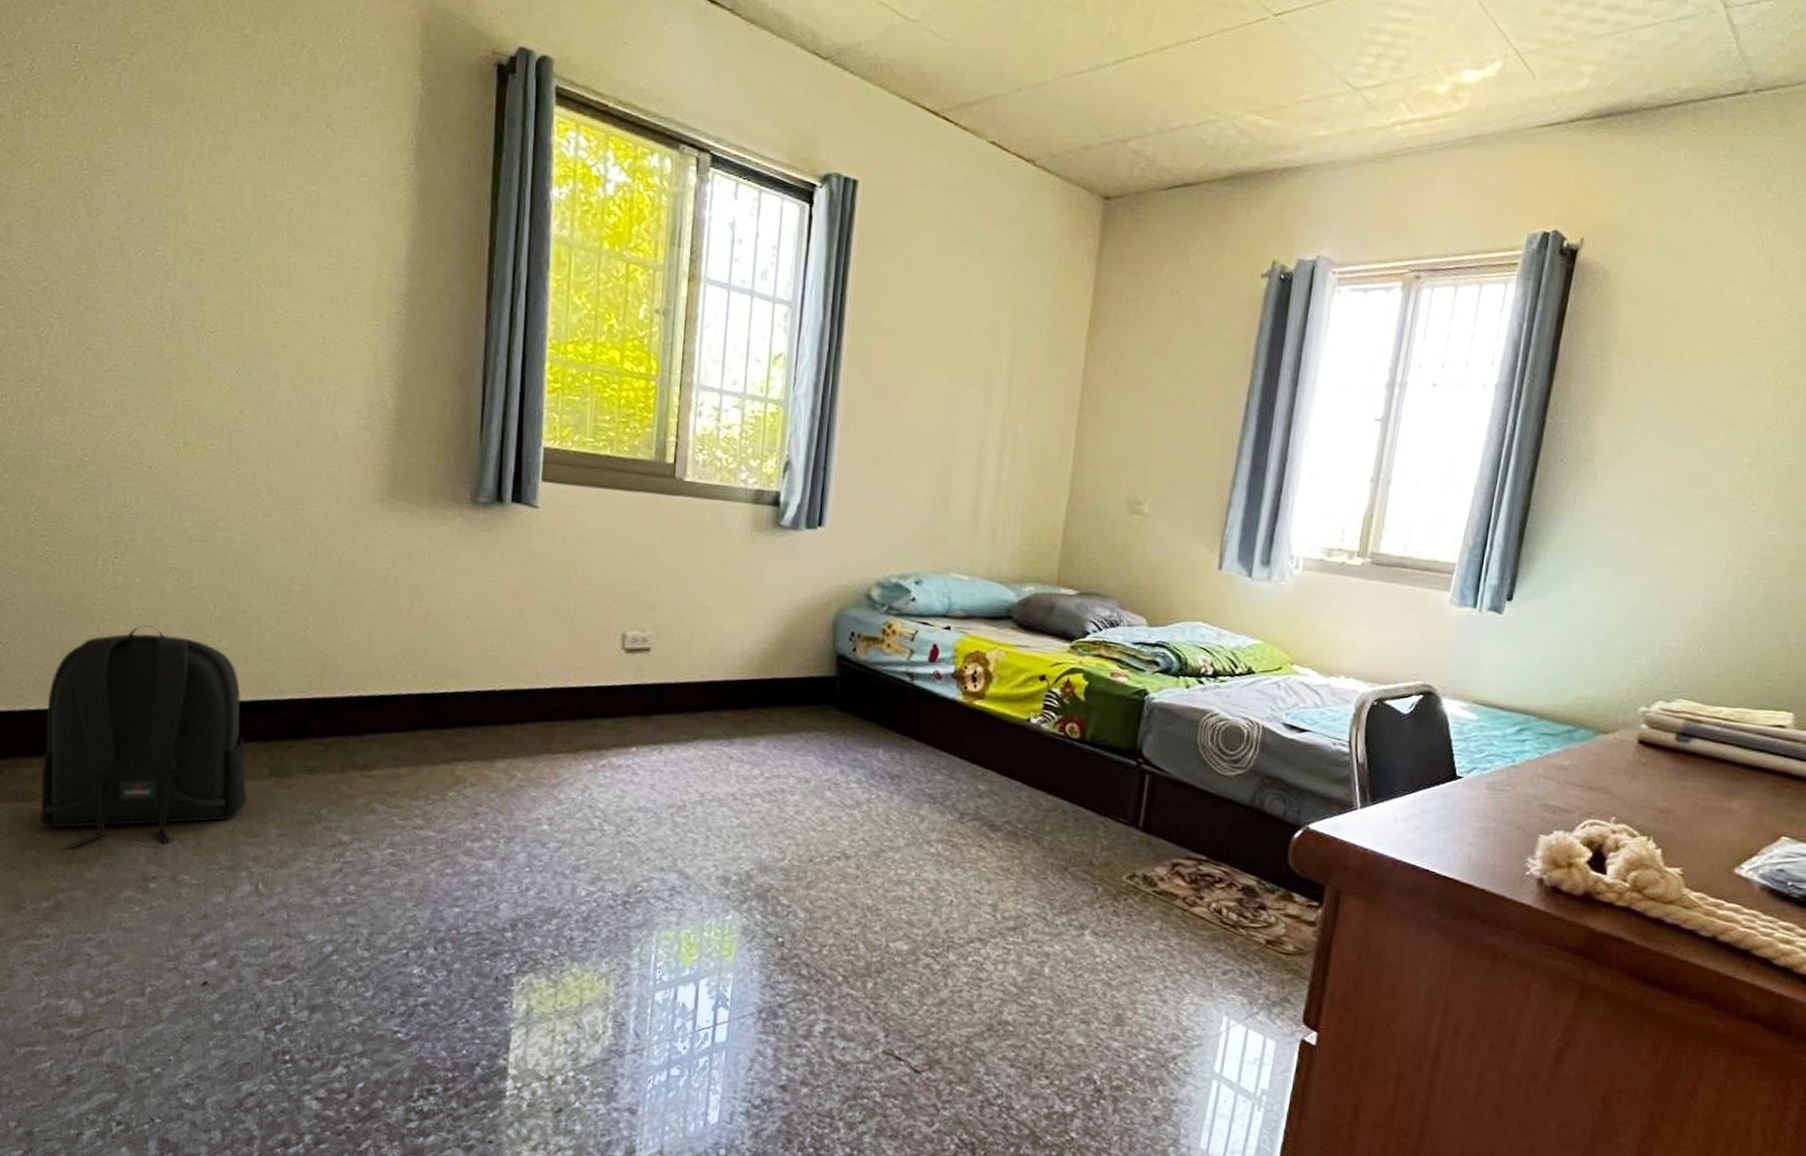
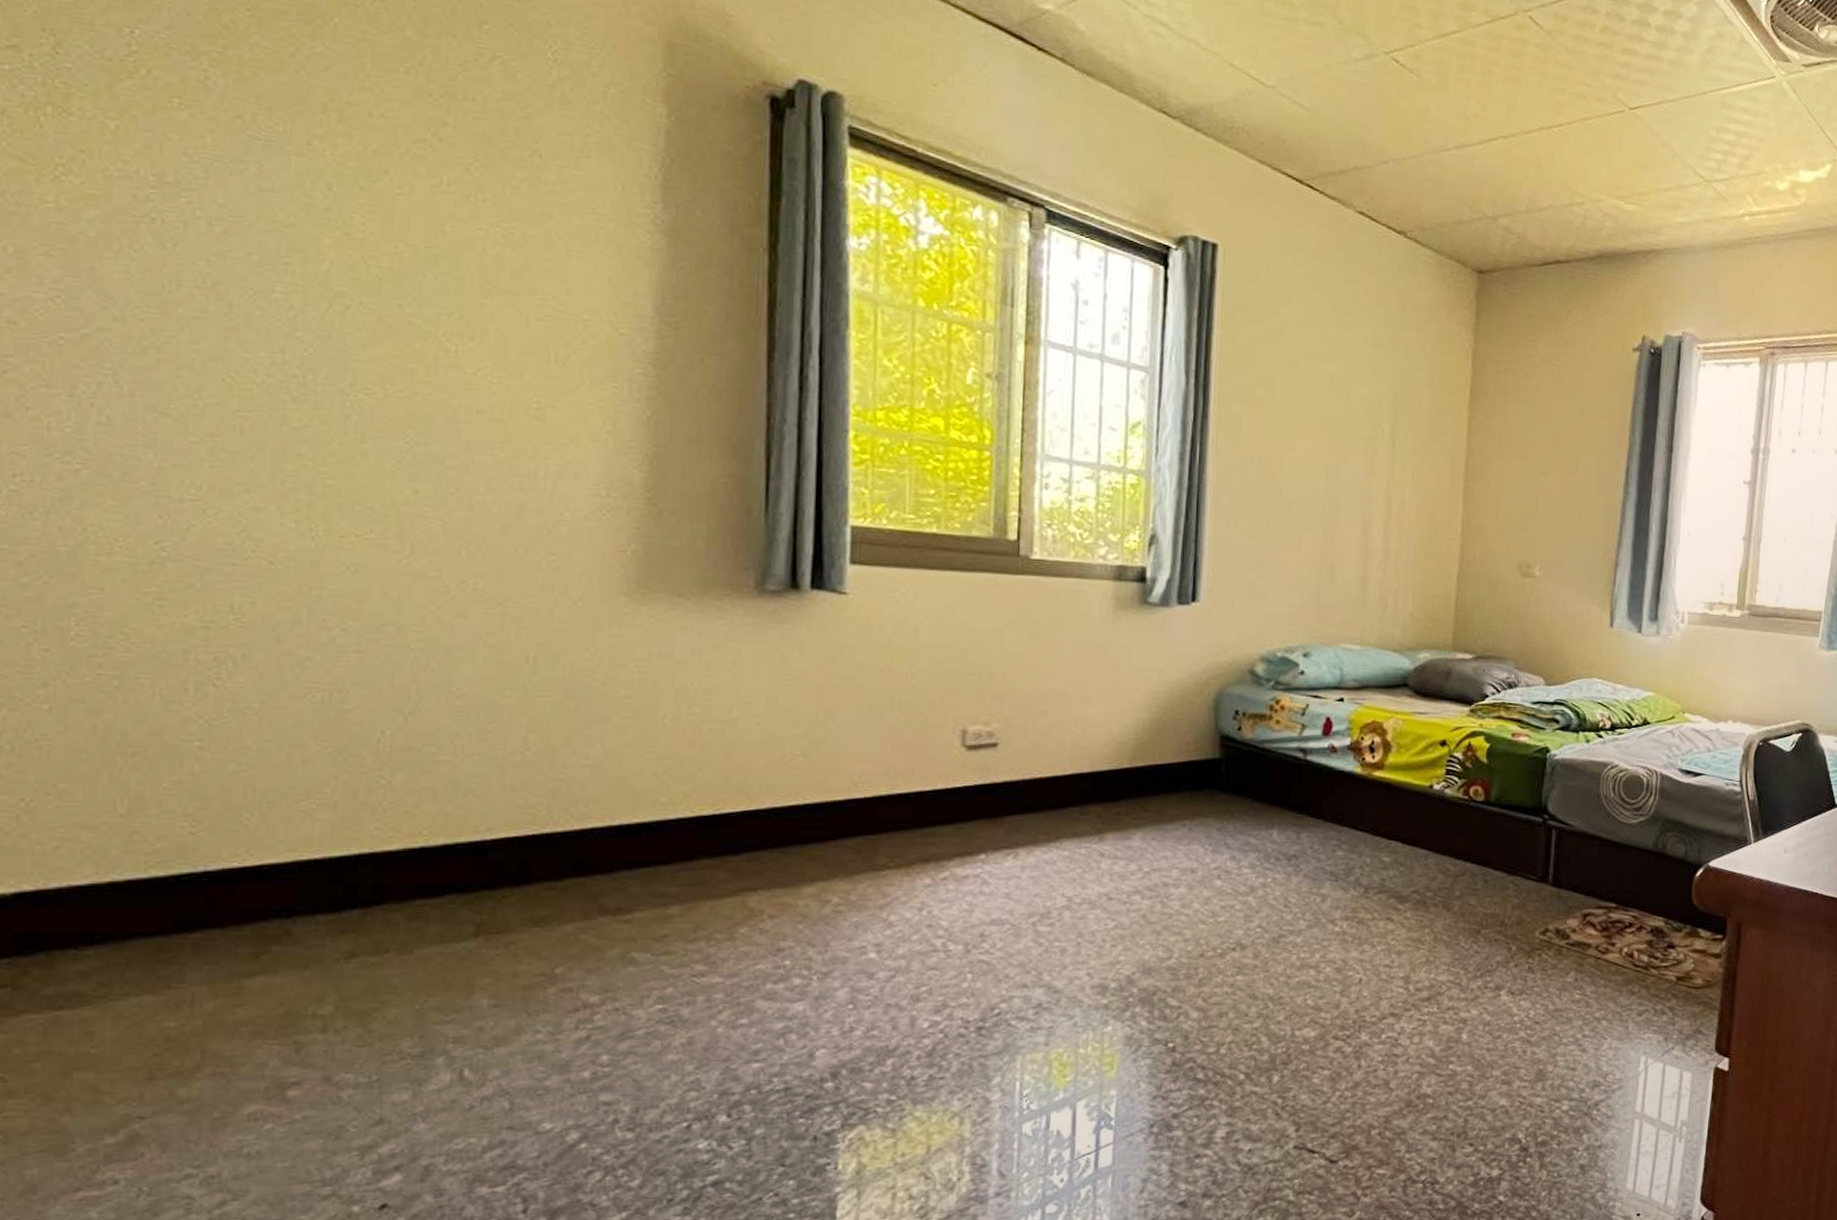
backpack: present [39,625,248,849] -> none [95,762,443,1062]

